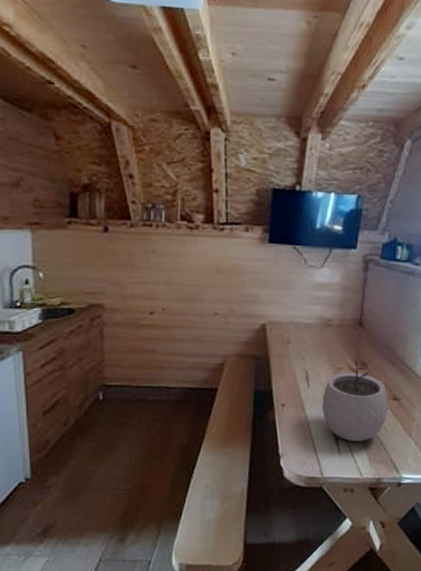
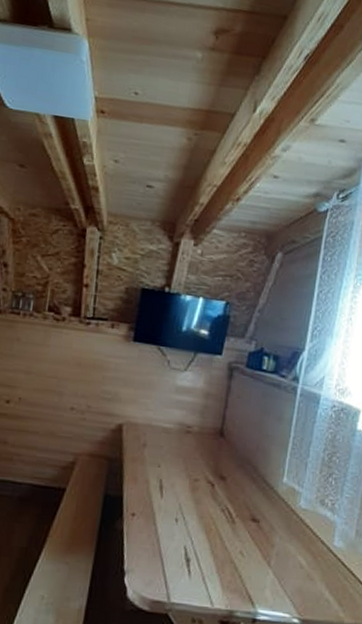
plant pot: present [321,359,388,442] -> none [174,471,246,565]

